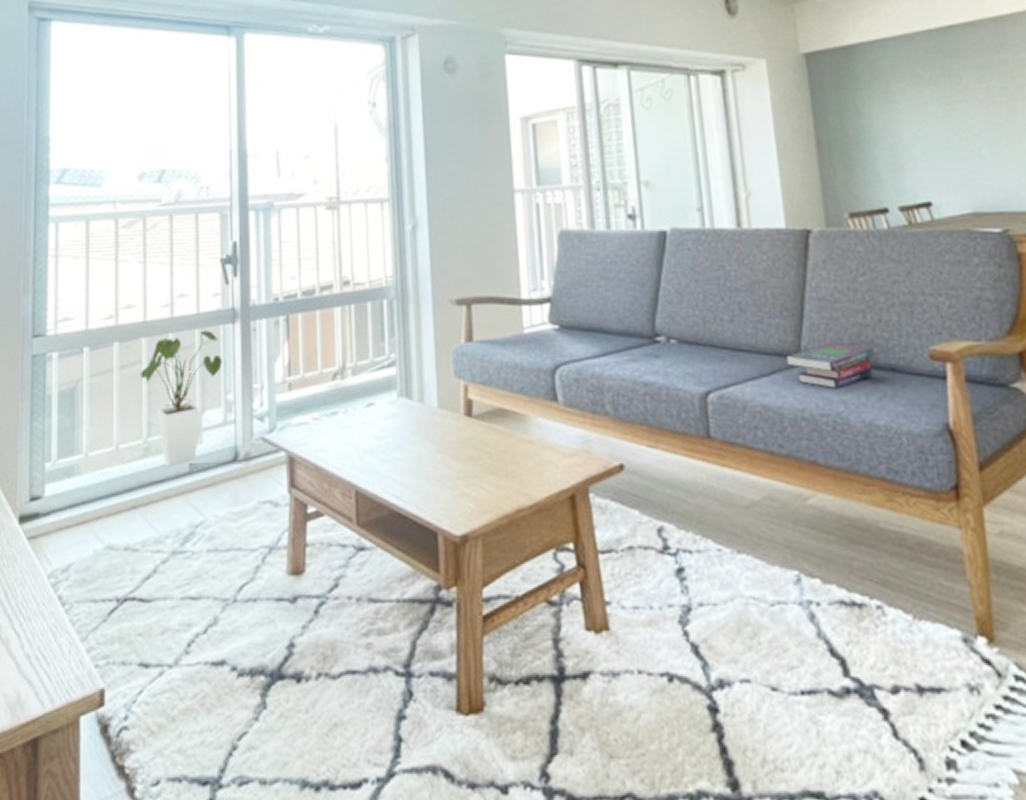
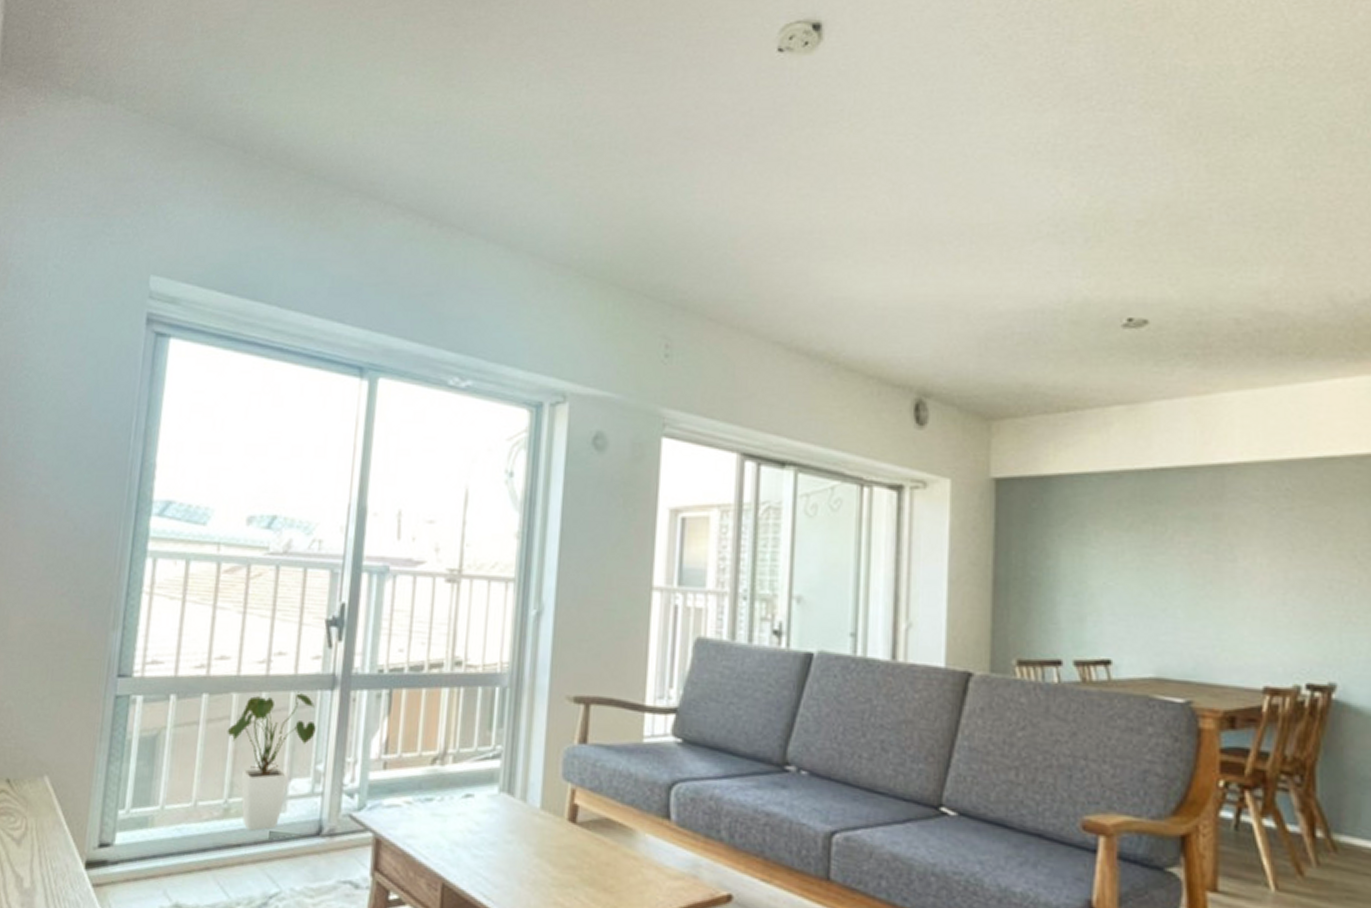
books: present [787,342,874,390] -> none [925,796,1022,848]

